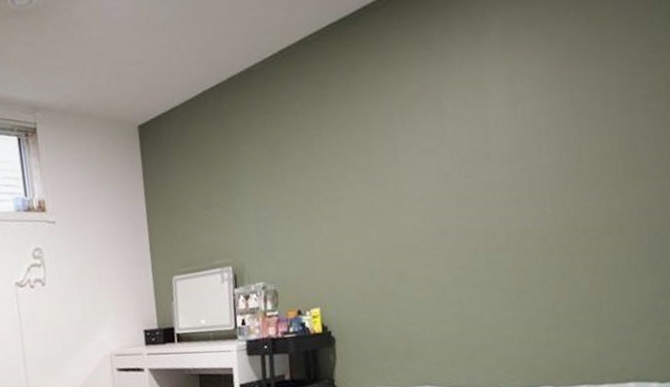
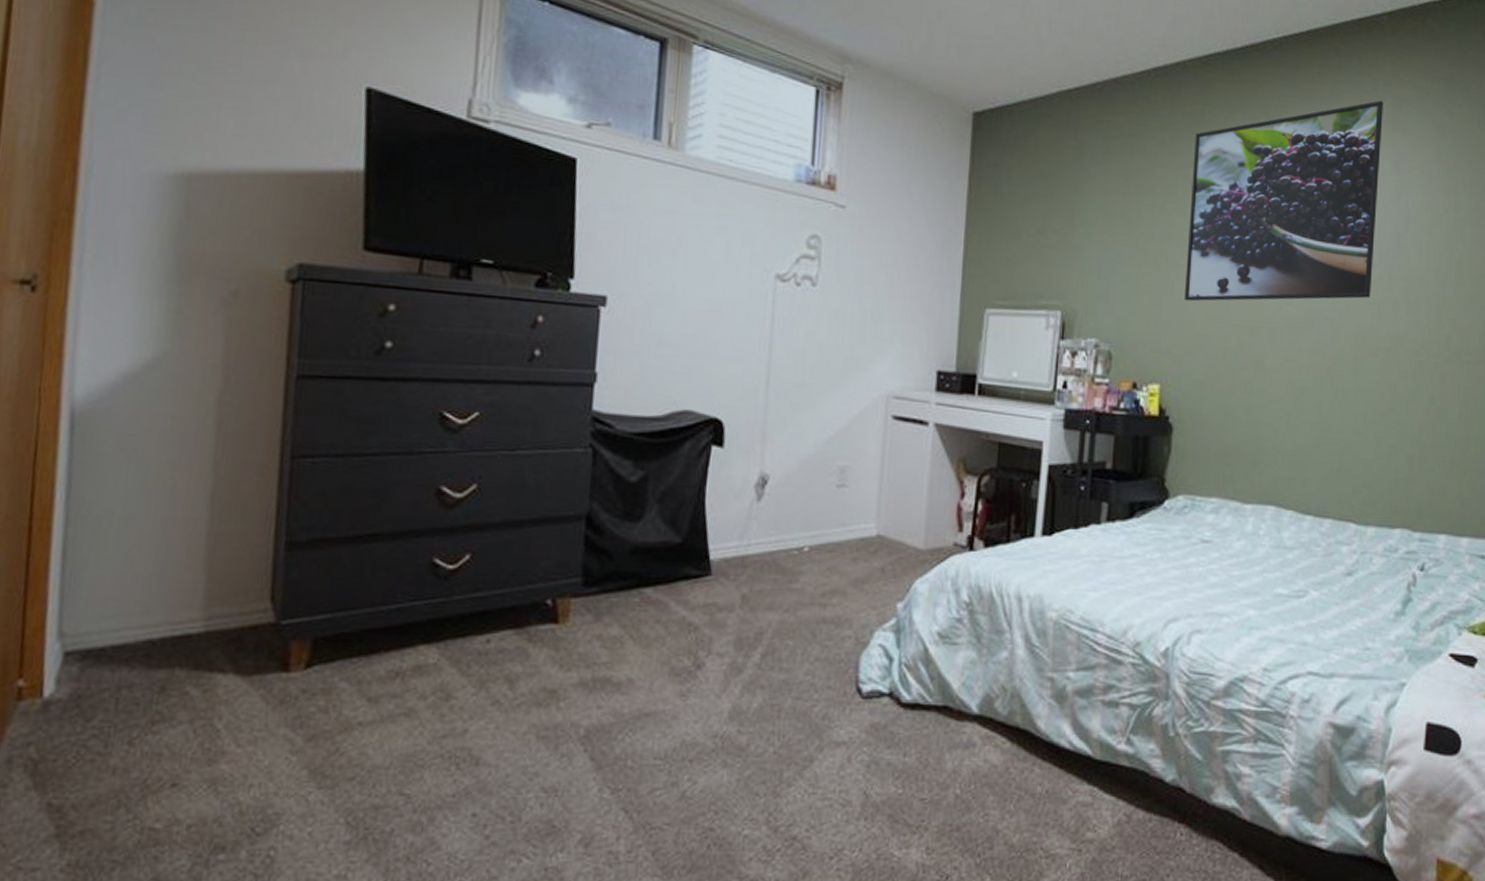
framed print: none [323,24,497,238] -> present [1185,100,1383,302]

